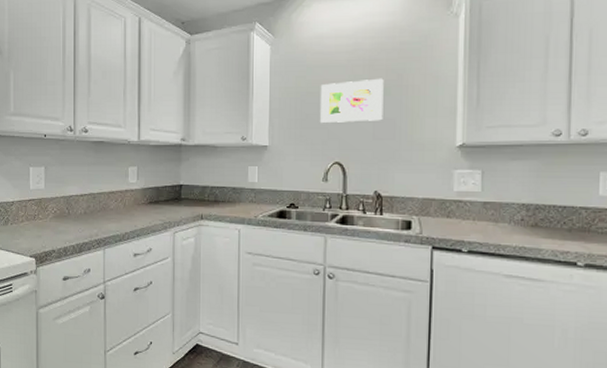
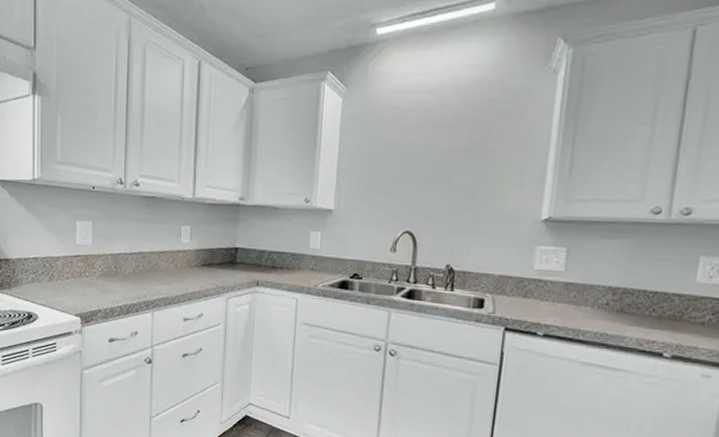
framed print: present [321,78,384,124] -> none [393,140,467,189]

